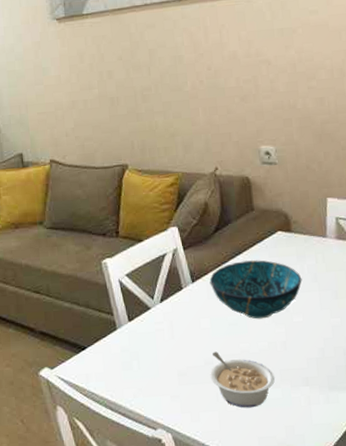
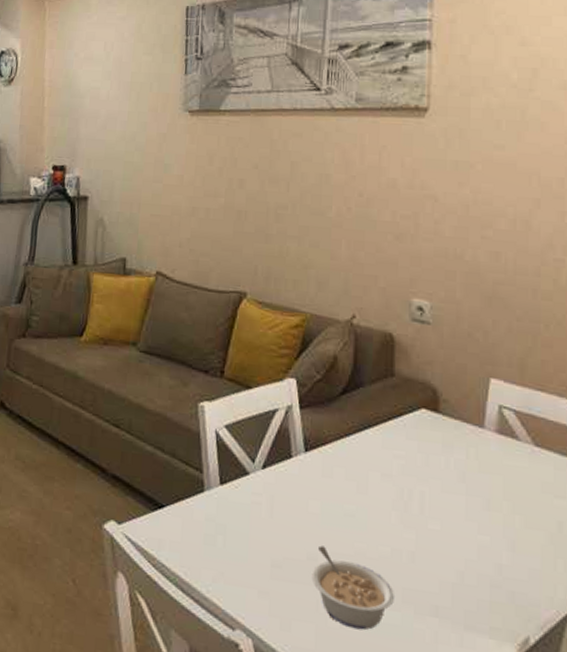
decorative bowl: present [209,260,302,319] -> none [326,437,446,517]

